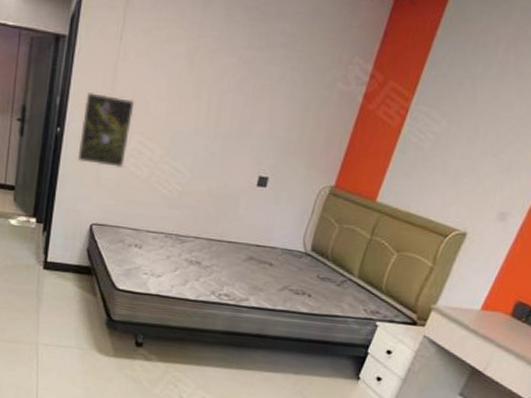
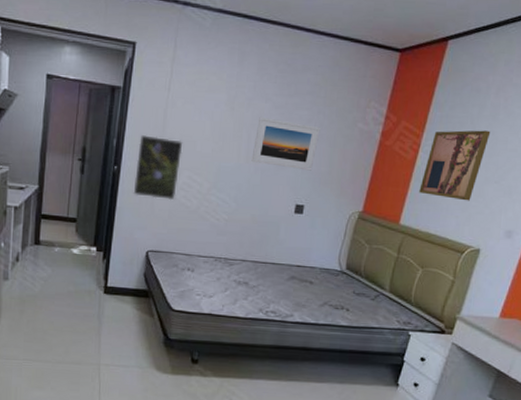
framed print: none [211,74,293,138] -> present [251,117,321,171]
wall art: none [402,93,495,177] -> present [419,130,491,201]

